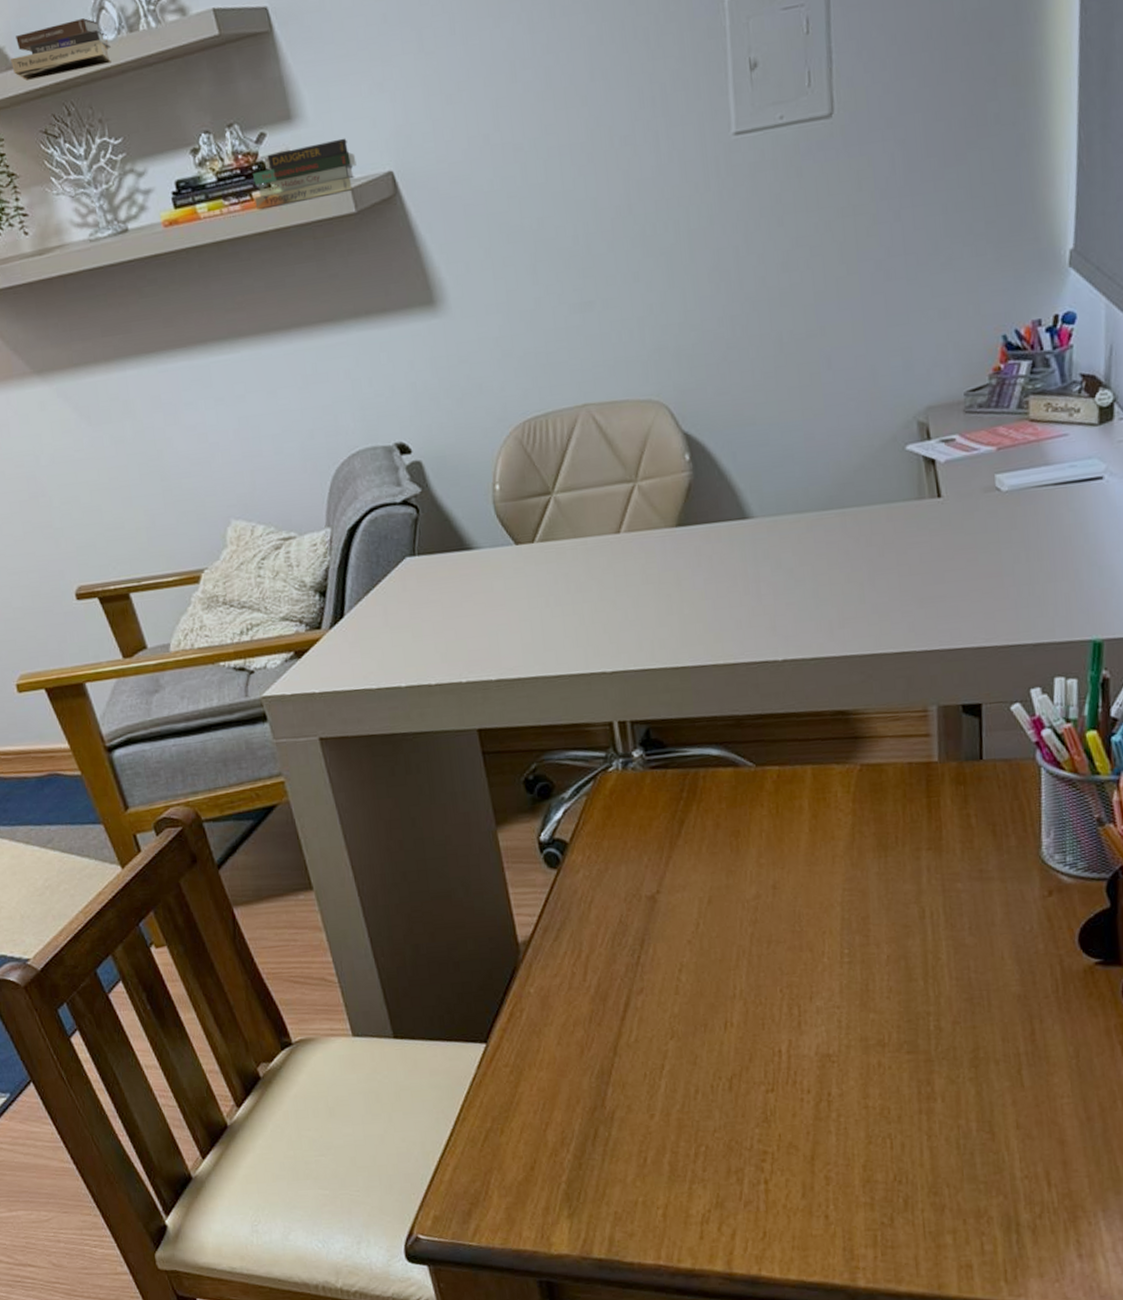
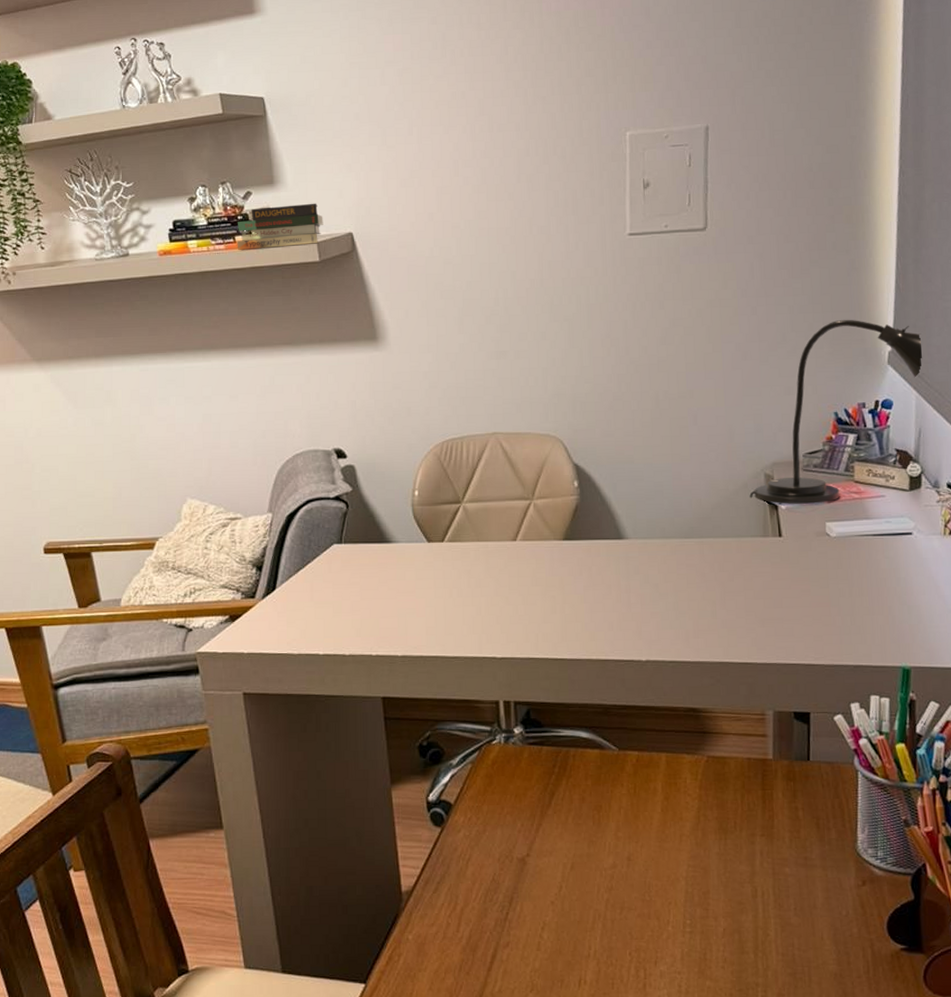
books: present [9,18,111,82] -> none [48,89,133,131]
desk lamp: none [899,213,1113,458] -> present [749,319,922,505]

